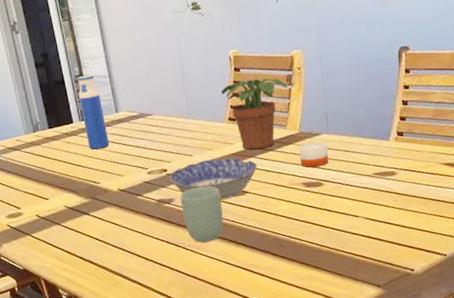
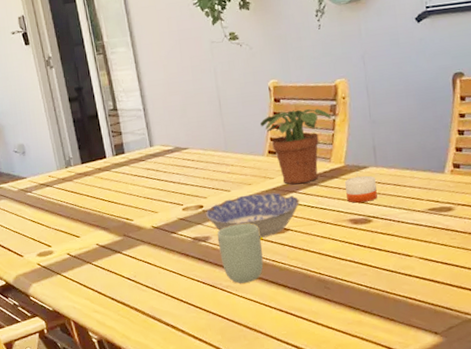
water bottle: present [78,74,110,150] -> none [112,108,143,185]

